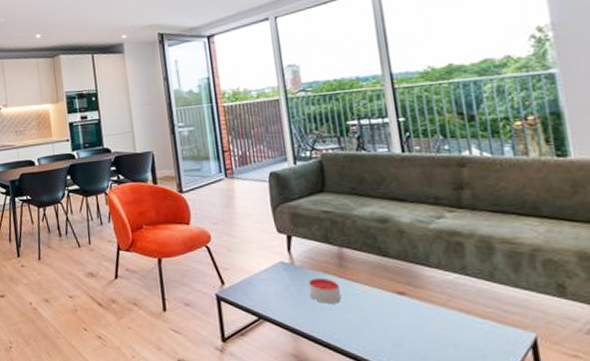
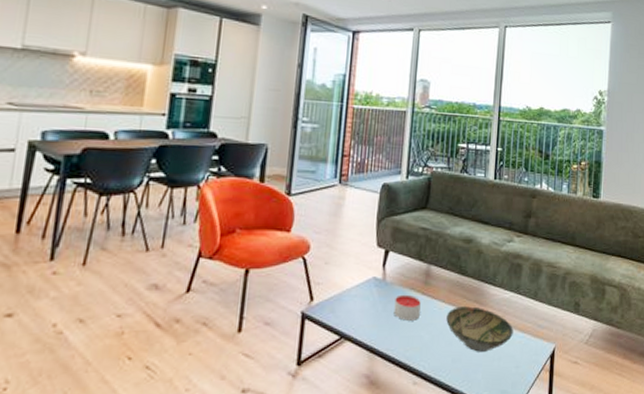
bowl: none [373,289,469,338] -> present [446,306,513,352]

